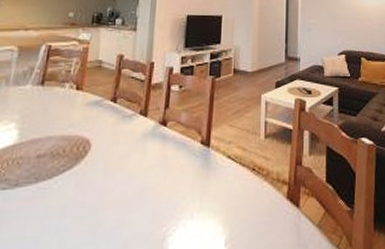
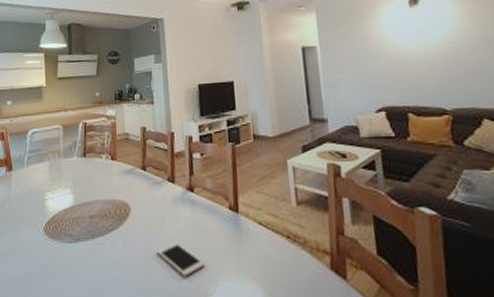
cell phone: none [114,180,168,219] -> present [156,241,206,276]

